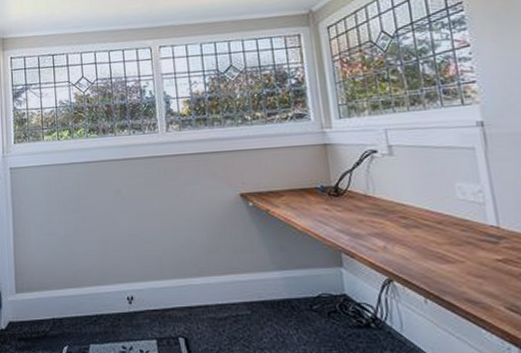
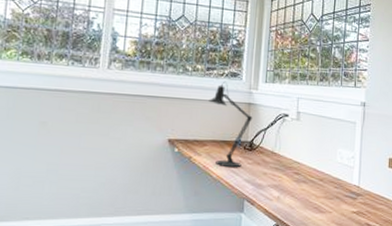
desk lamp: none [276,124,332,218] -> present [208,81,253,168]

